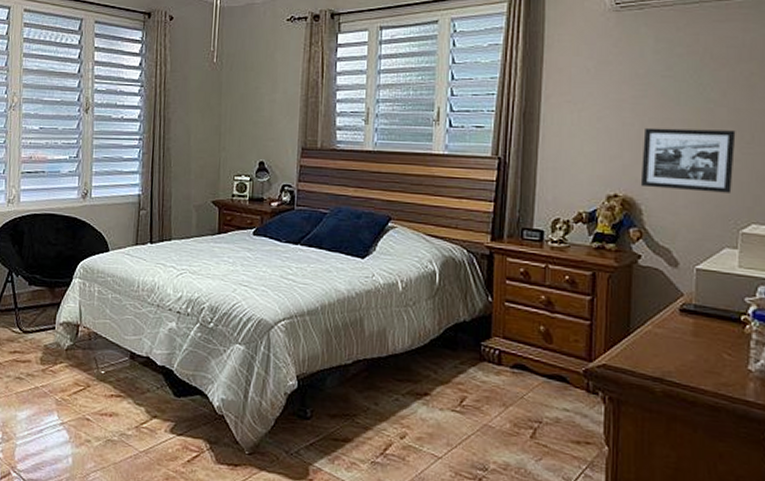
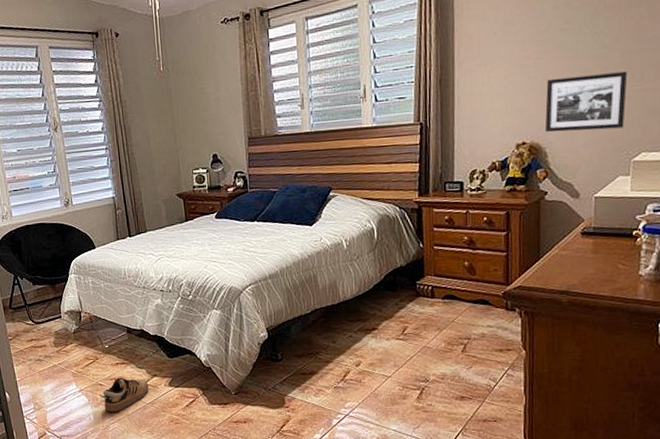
shoe: none [84,413,146,458] -> present [100,377,149,413]

